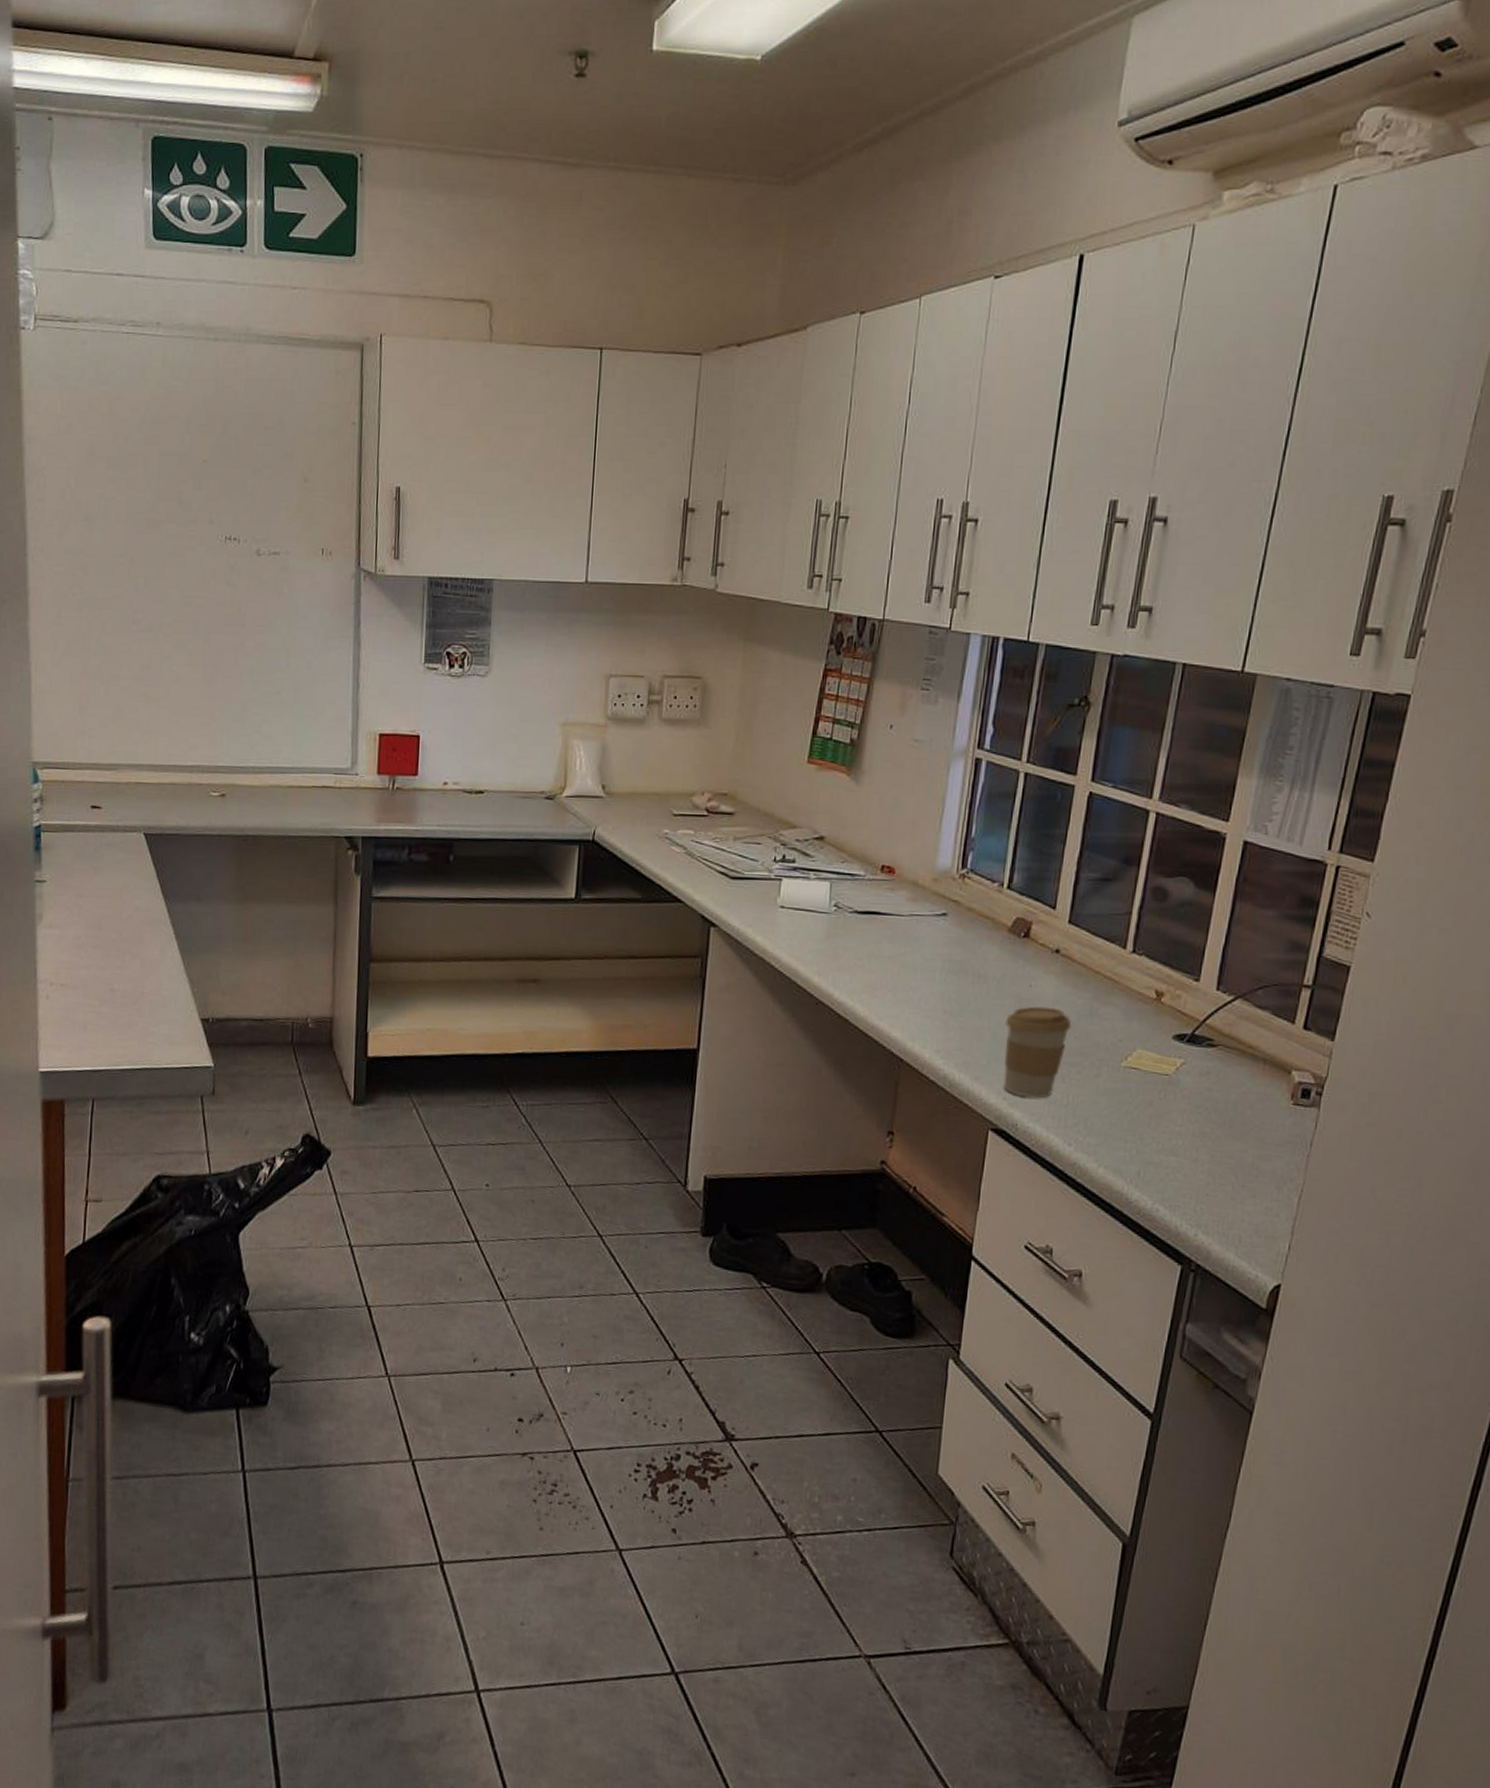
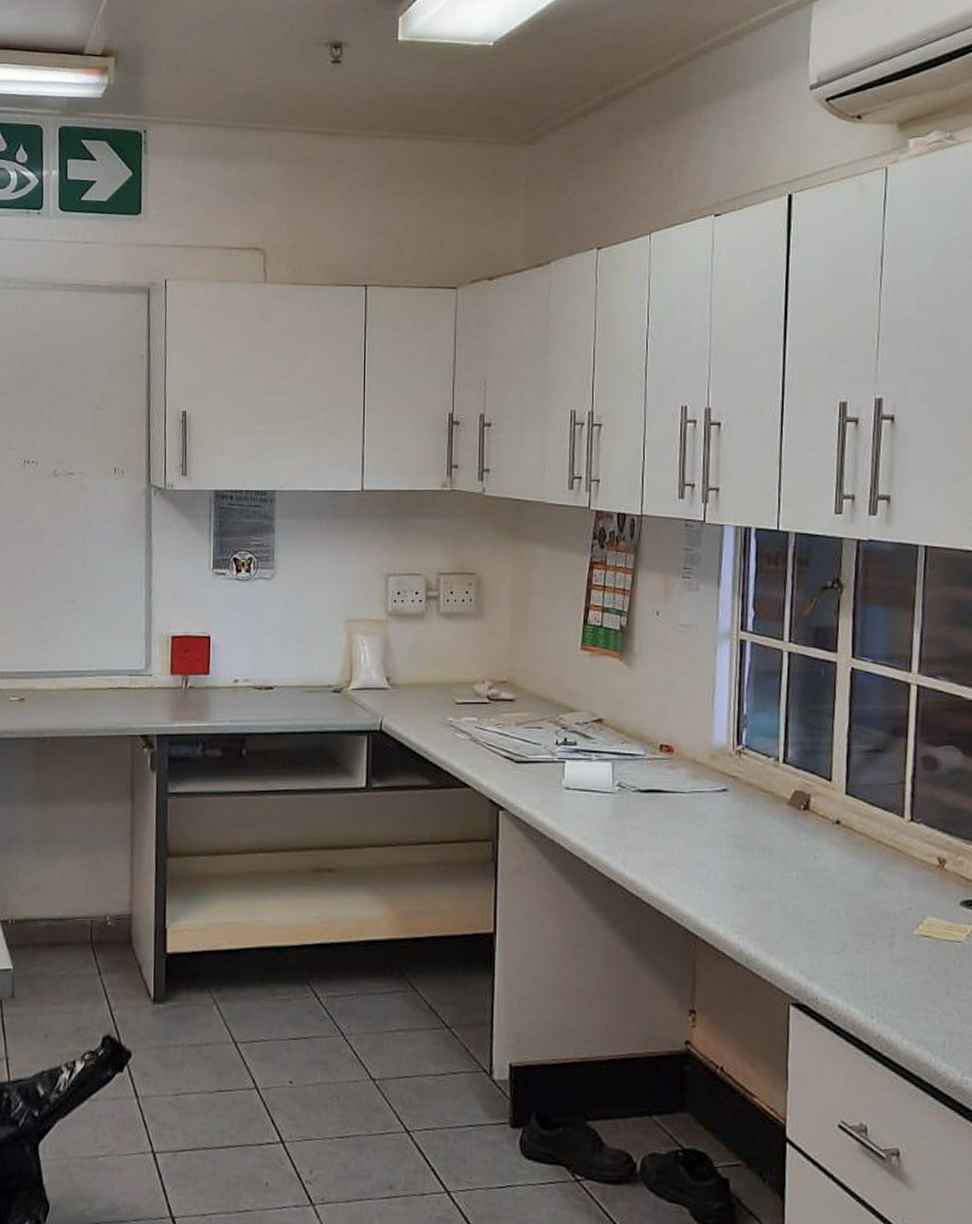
coffee cup: present [1003,1006,1072,1099] -> none [795,878,860,971]

